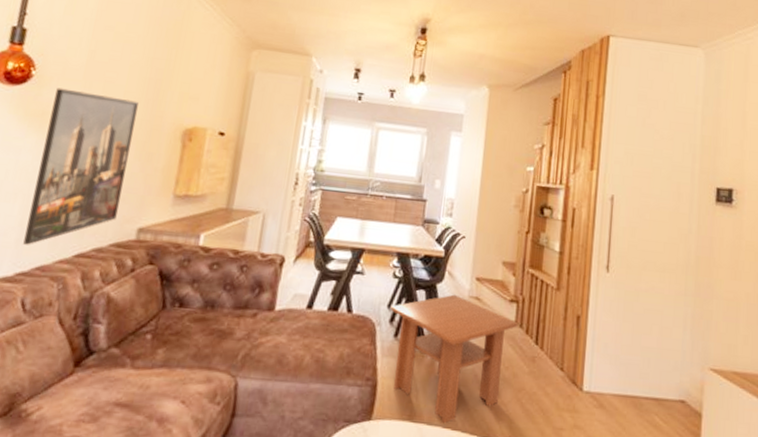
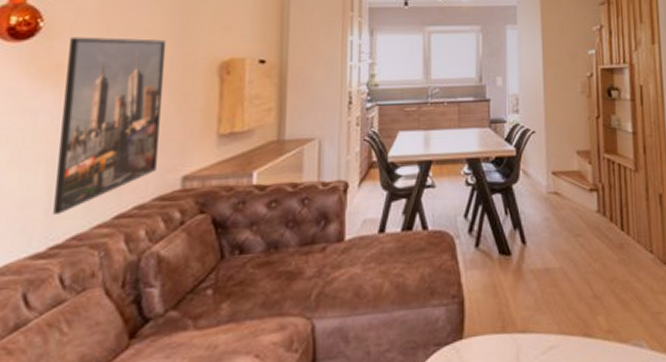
coffee table: present [390,294,518,424] -> none [467,193,601,329]

